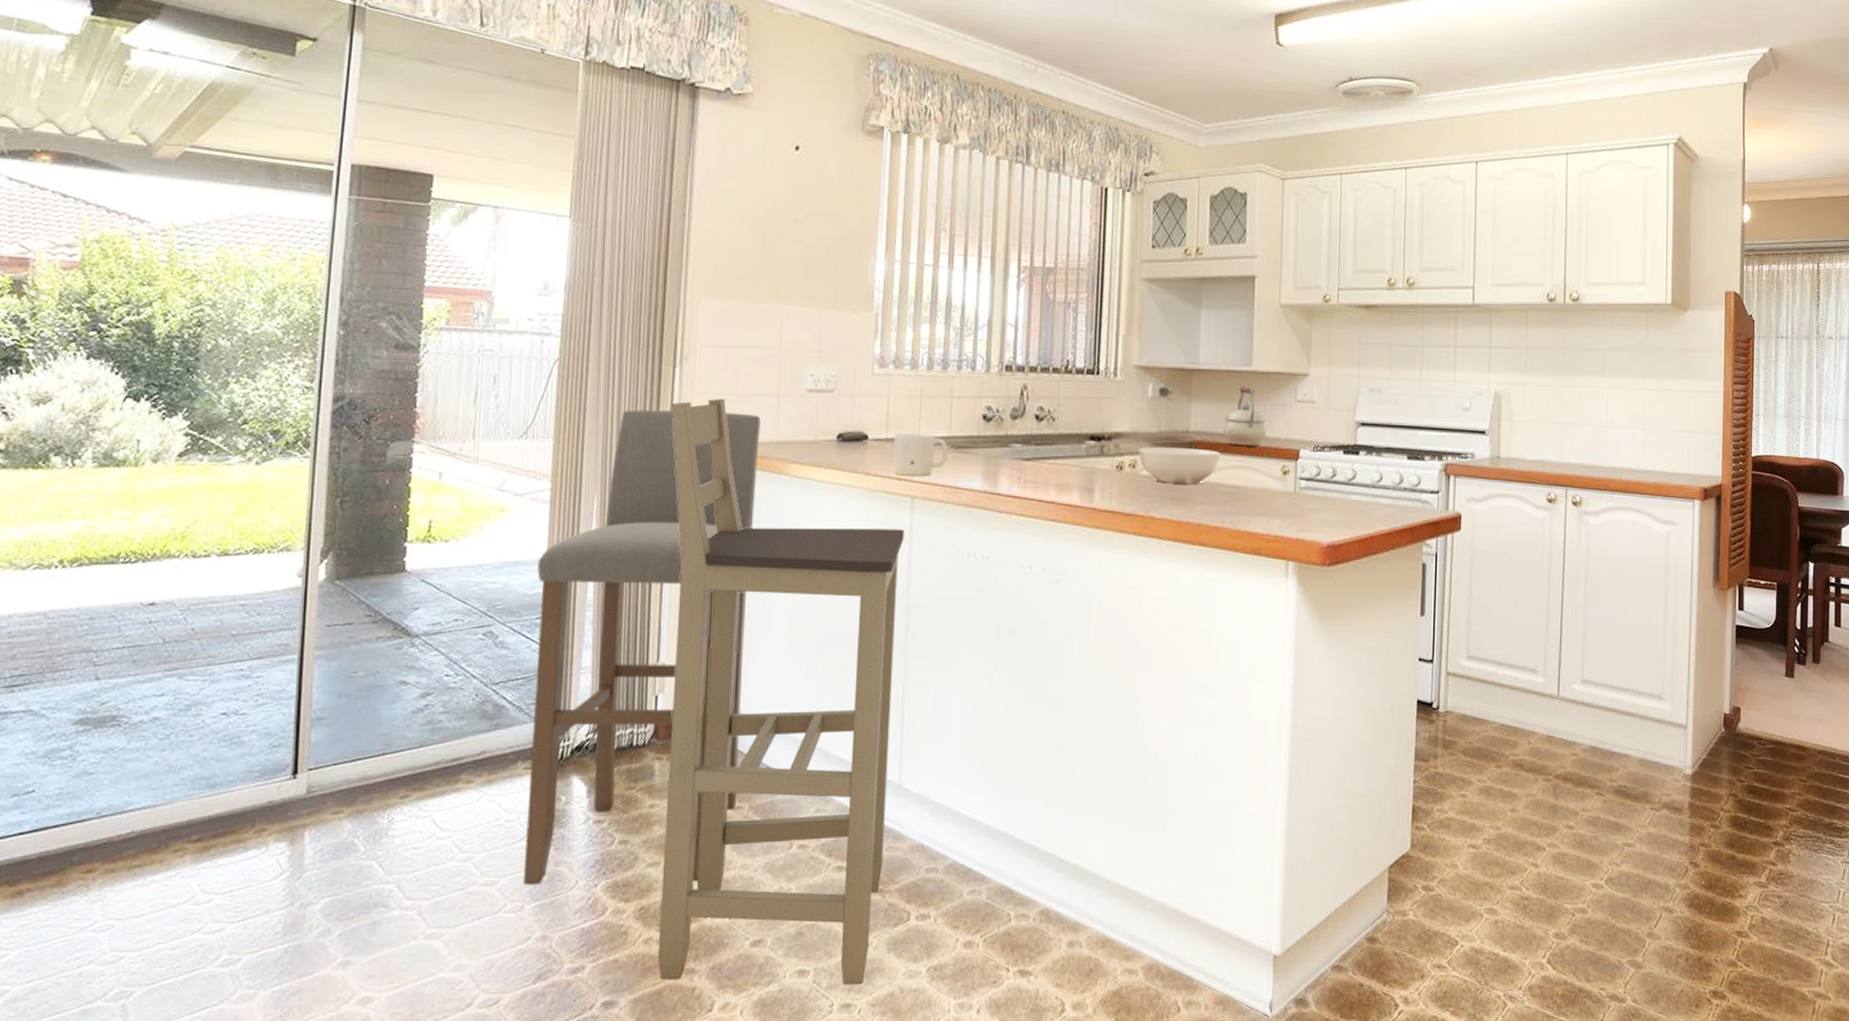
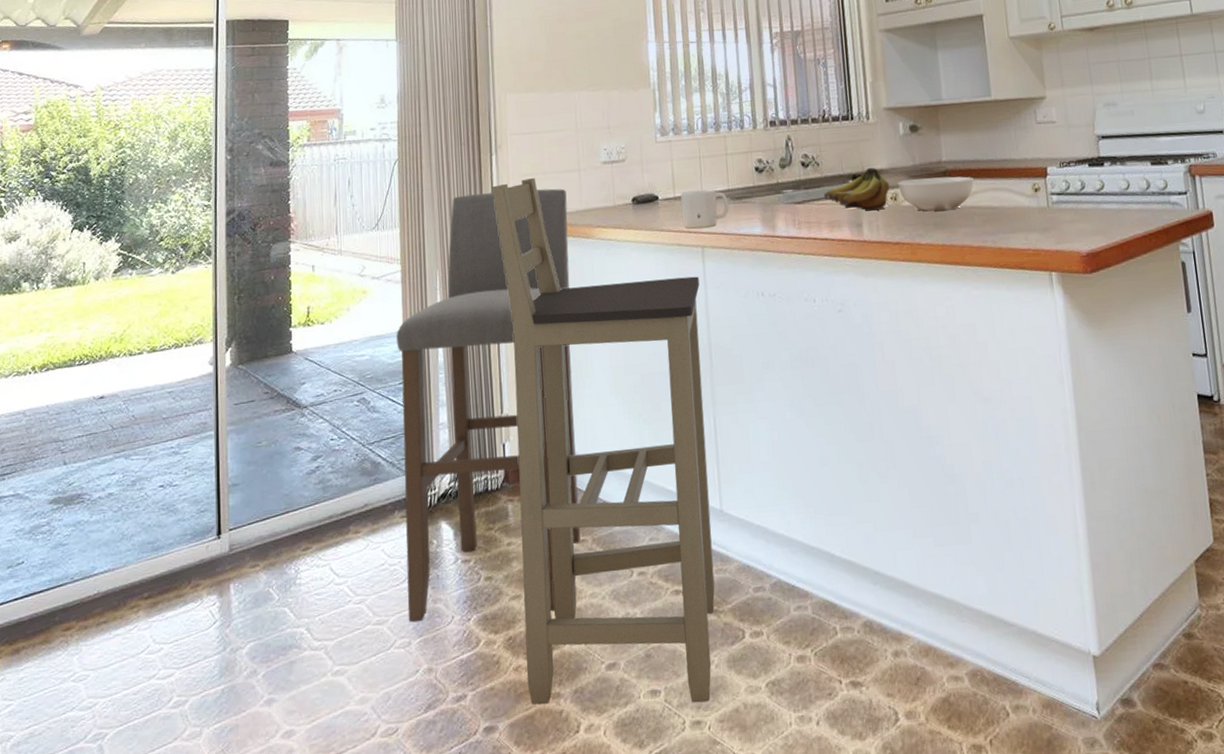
fruit: none [1055,429,1129,477] -> present [823,167,890,211]
kettle: present [1222,386,1267,447] -> none [972,115,1014,170]

